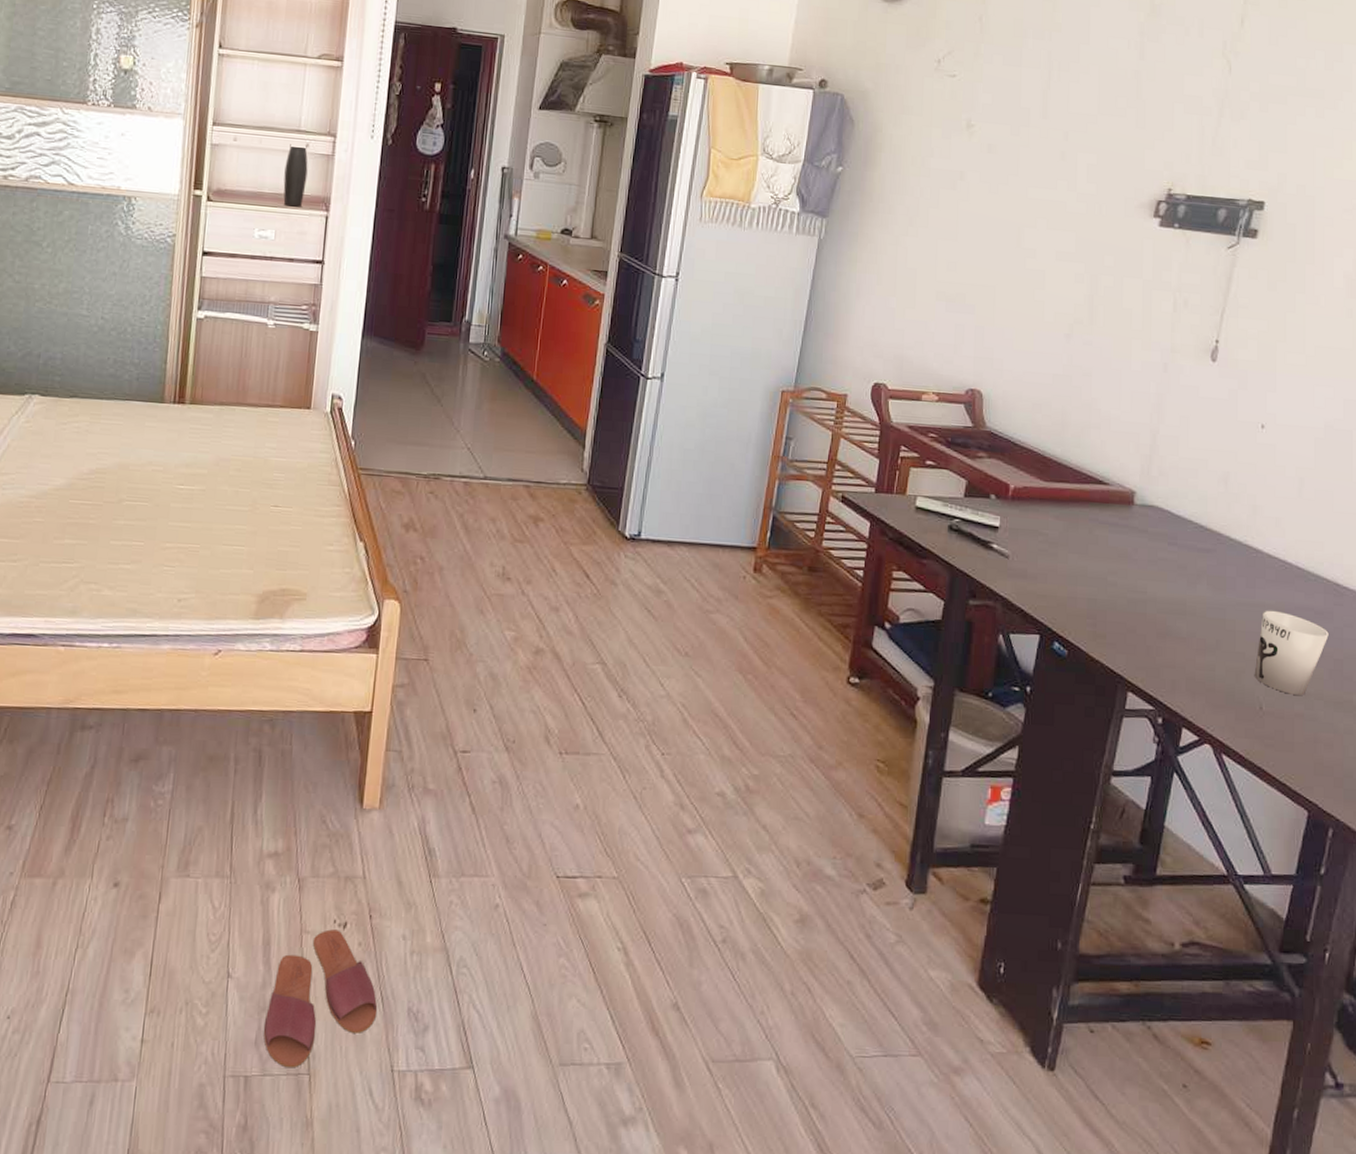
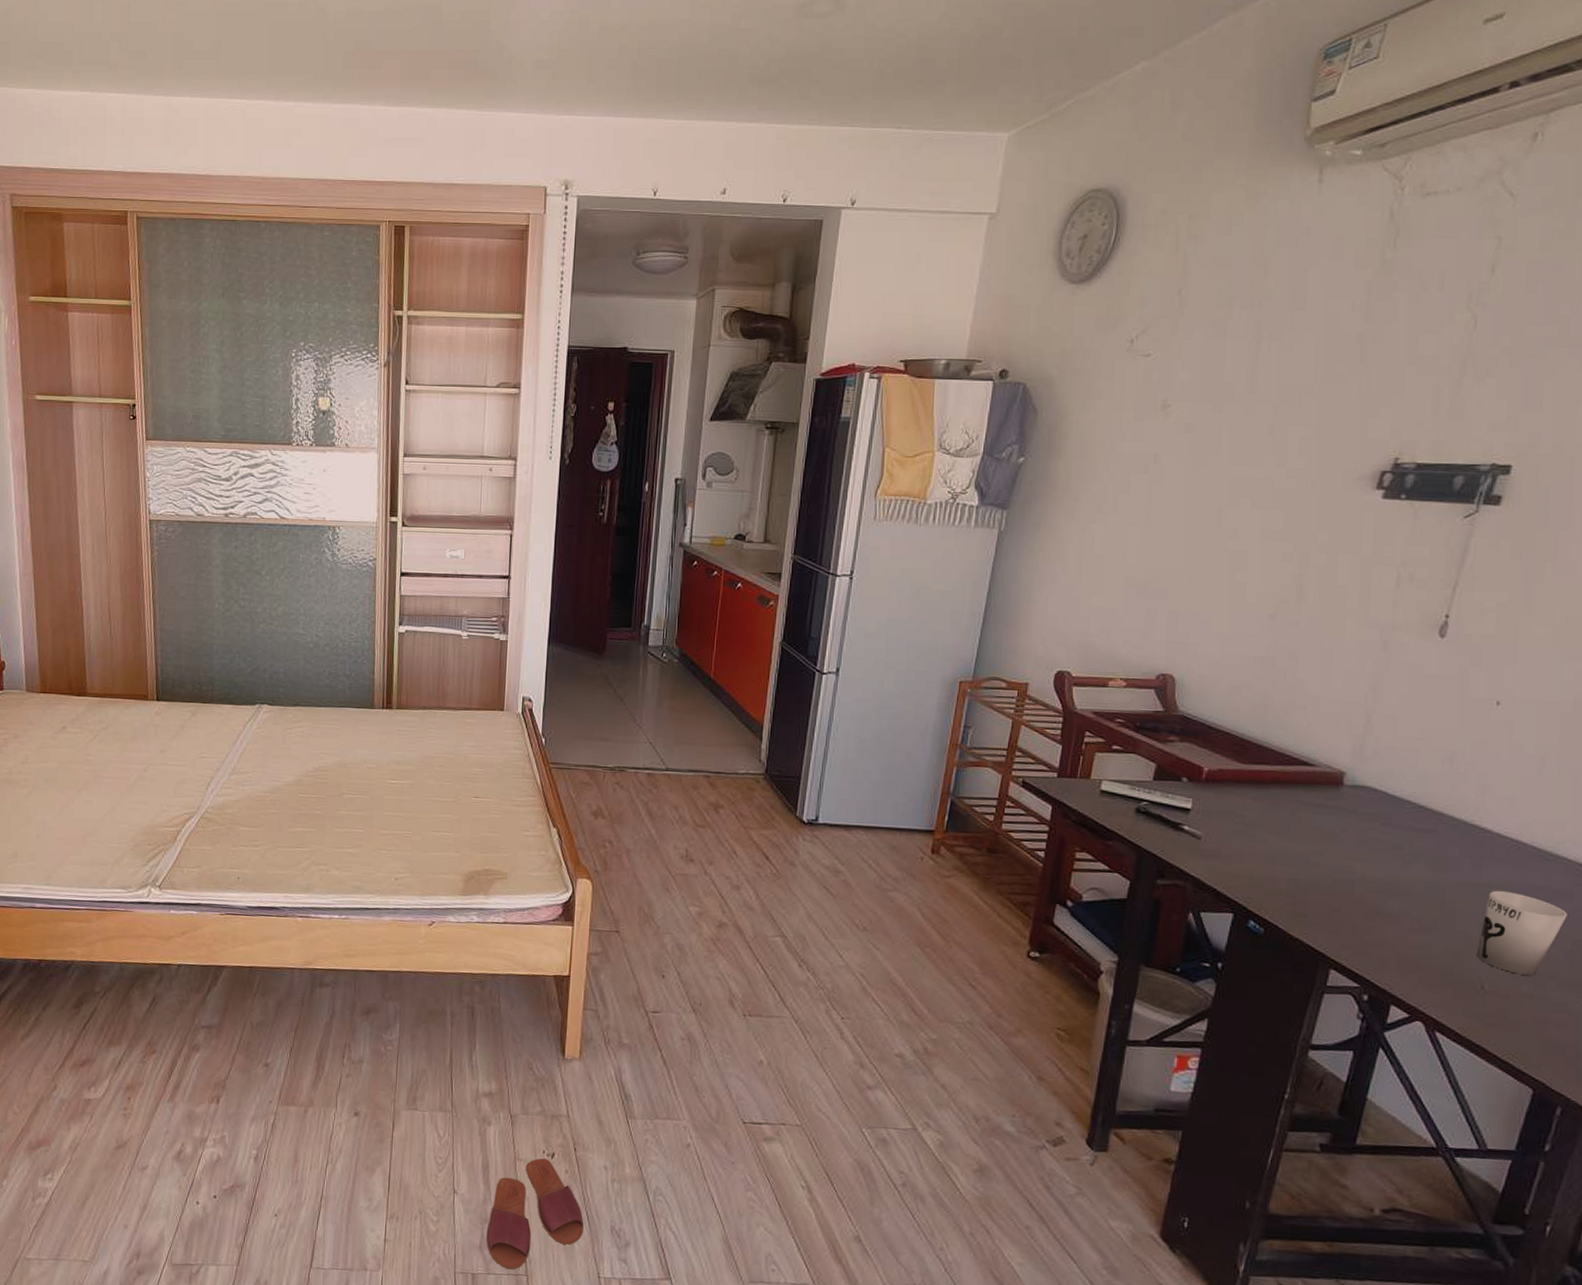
vase: present [283,144,308,207] -> none [470,469,492,528]

